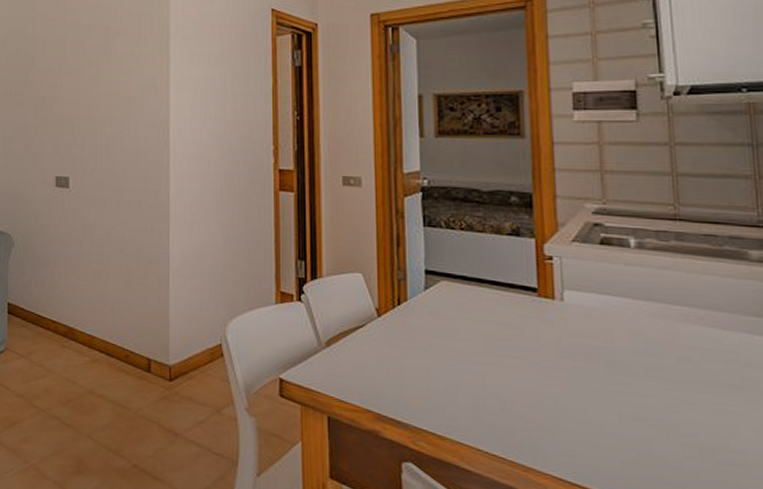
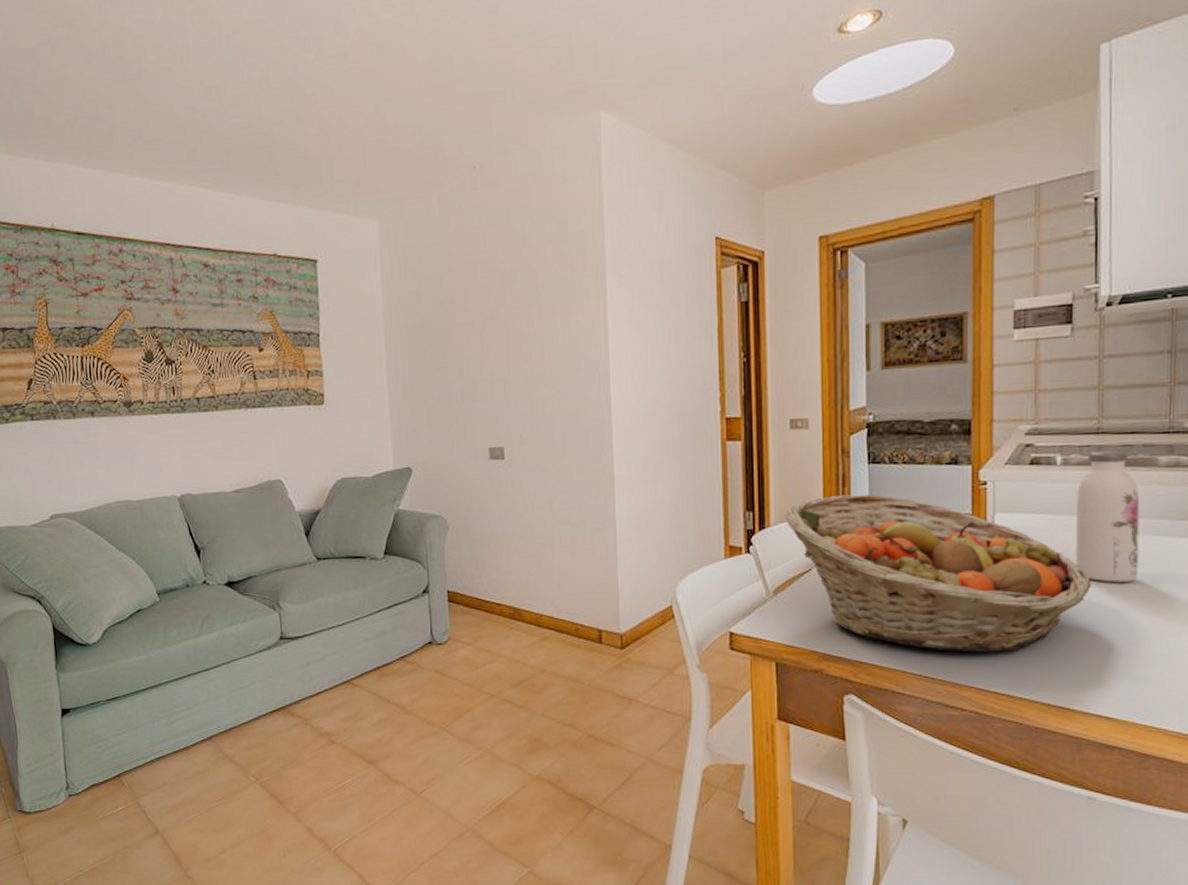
fruit basket: none [337,253,682,441] -> present [785,494,1092,652]
water bottle: none [656,237,737,382] -> present [1076,450,1140,582]

